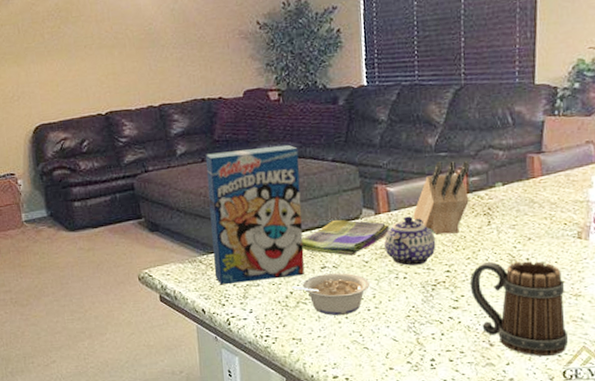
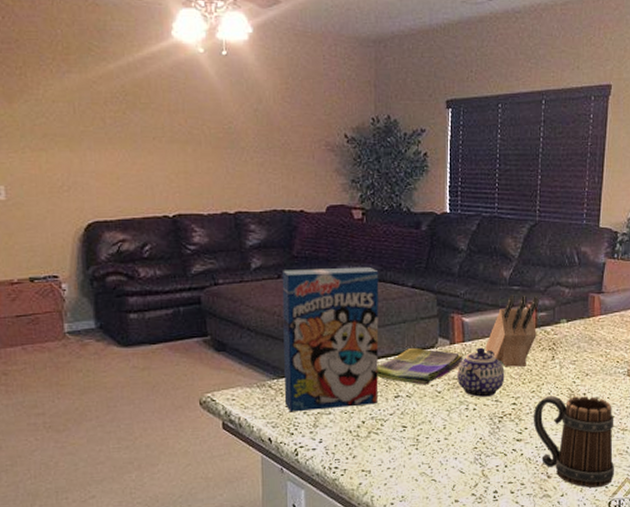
legume: present [291,273,370,315] -> none [363,402,441,446]

